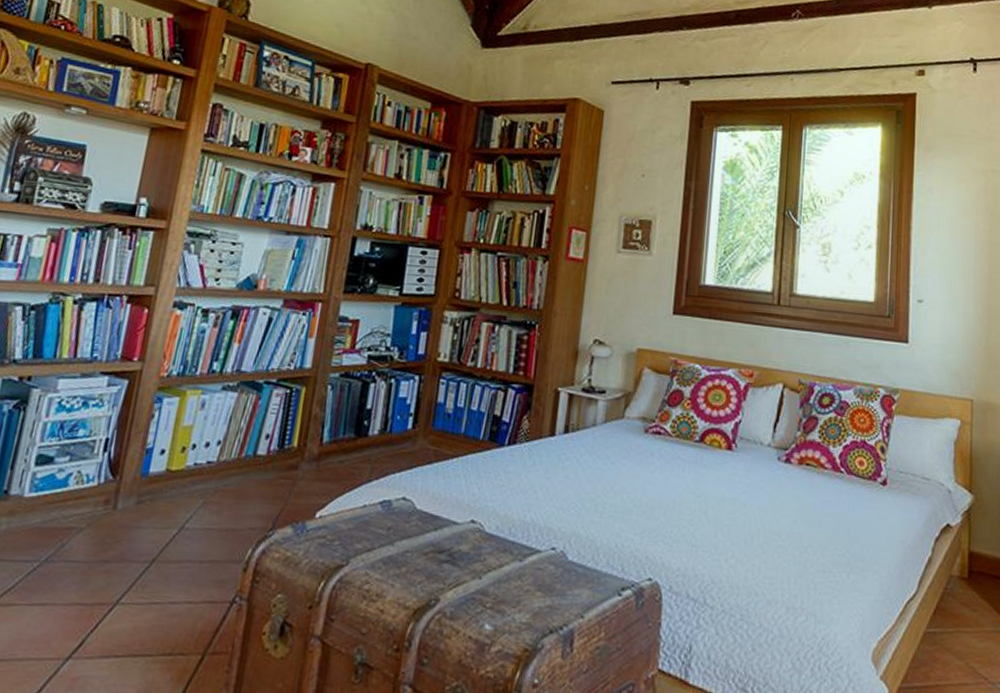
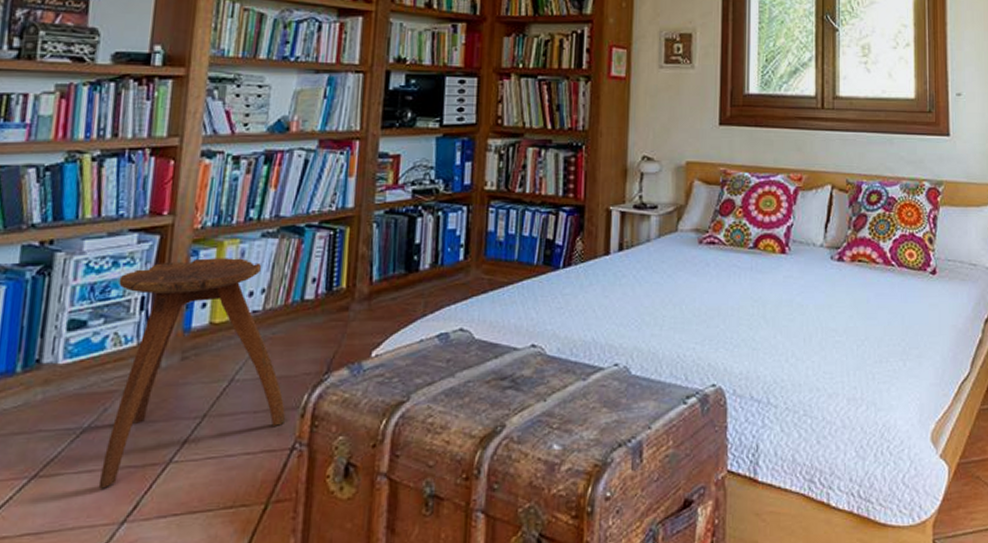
stool: none [48,405,230,623] -> present [98,258,286,489]

